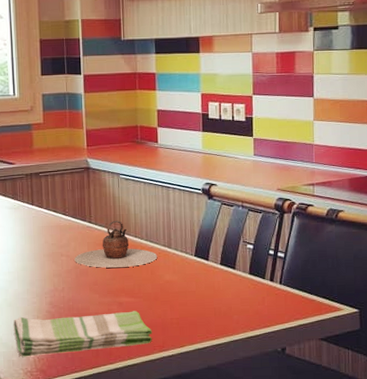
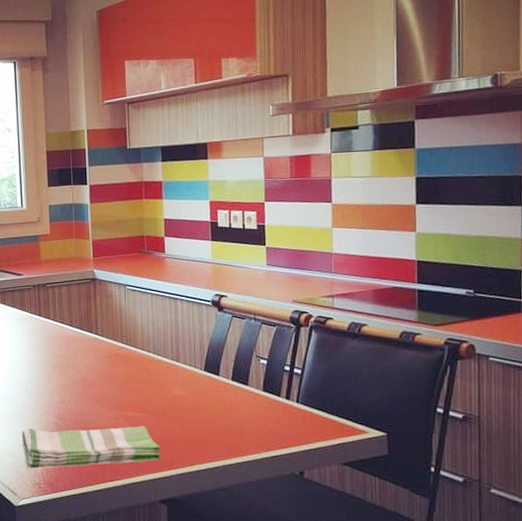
teapot: present [74,221,158,268] -> none [81,333,166,381]

